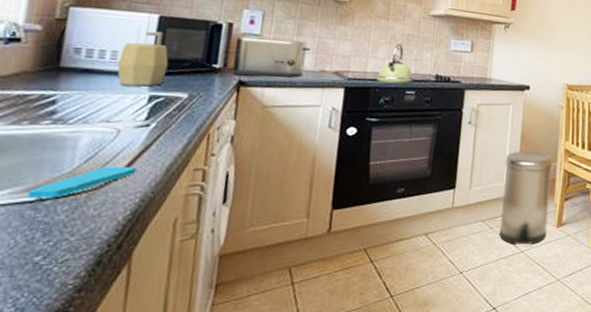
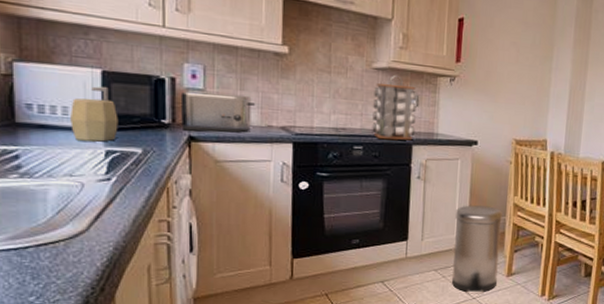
sponge: present [27,165,137,199] -> none [11,217,106,246]
kettle: present [375,44,414,84] -> none [323,98,360,139]
spice rack: none [425,22,473,86] -> present [372,75,417,141]

